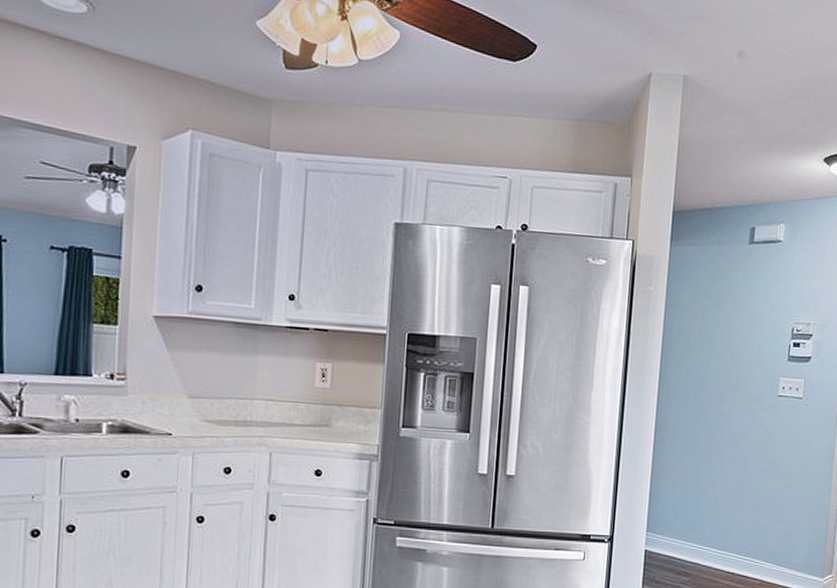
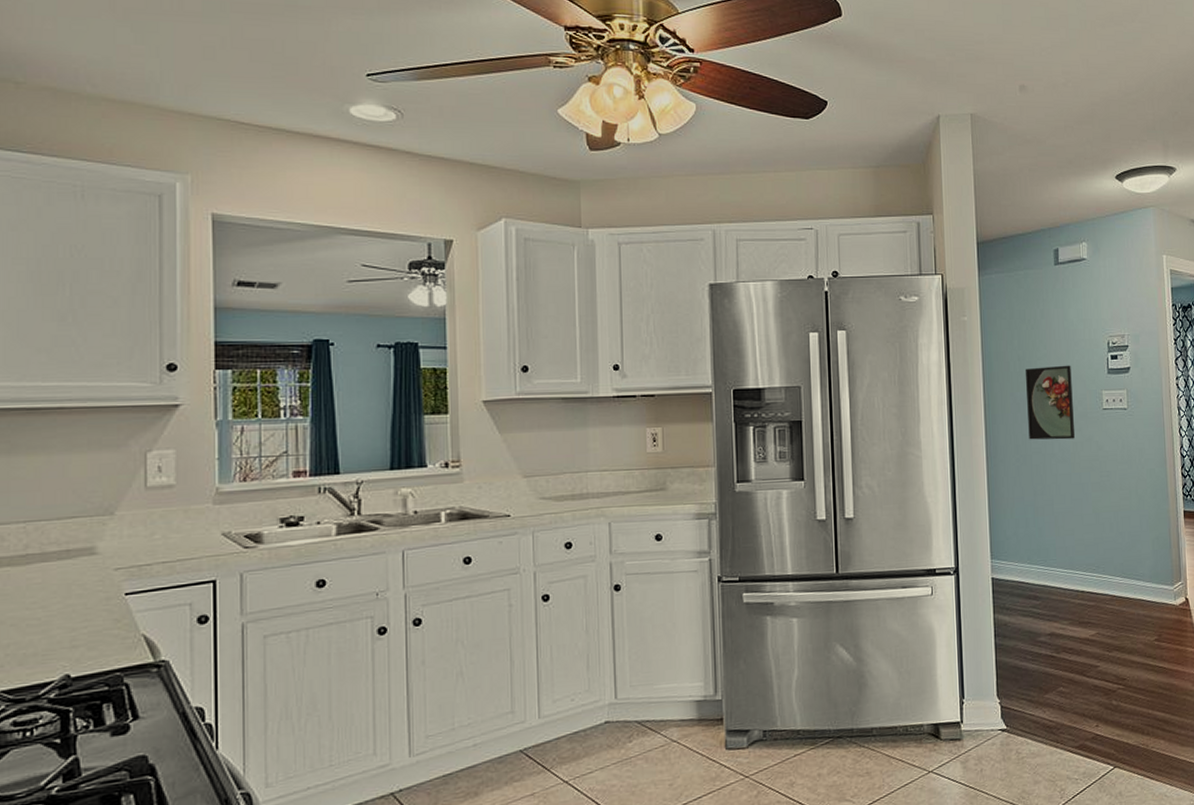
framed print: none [700,346,752,423] -> present [1024,365,1075,440]

